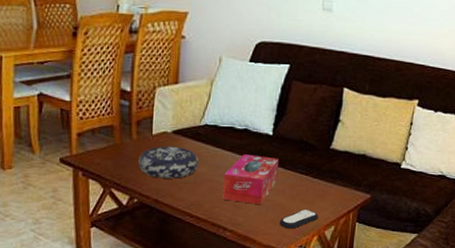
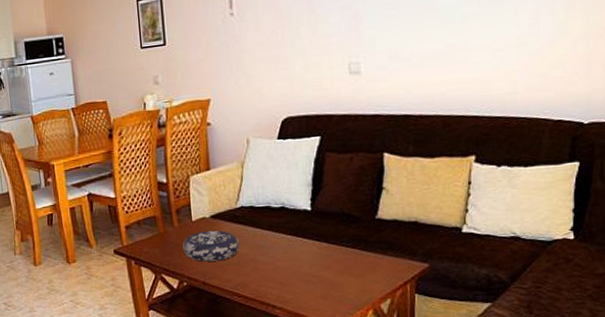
tissue box: present [222,154,280,205] -> none [266,232,322,282]
remote control: present [279,210,319,229] -> none [329,283,372,304]

